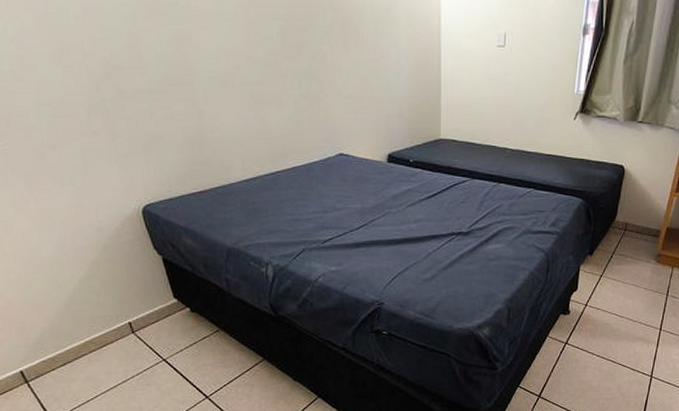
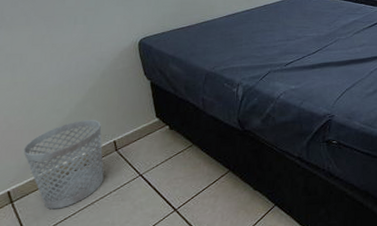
wastebasket: none [28,298,123,391] -> present [23,120,104,210]

